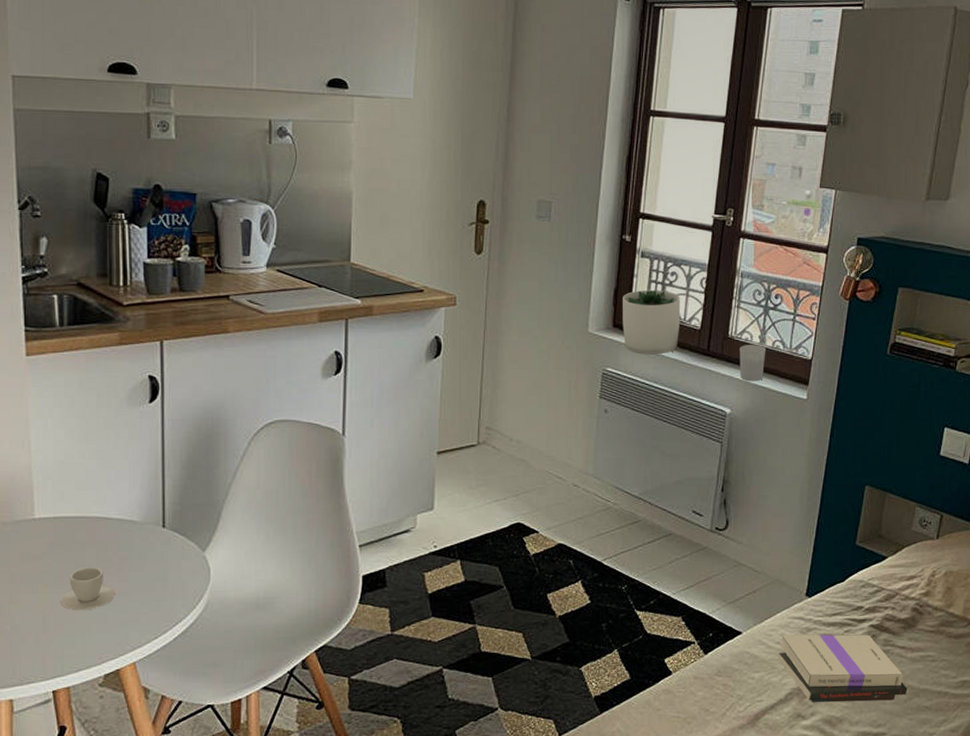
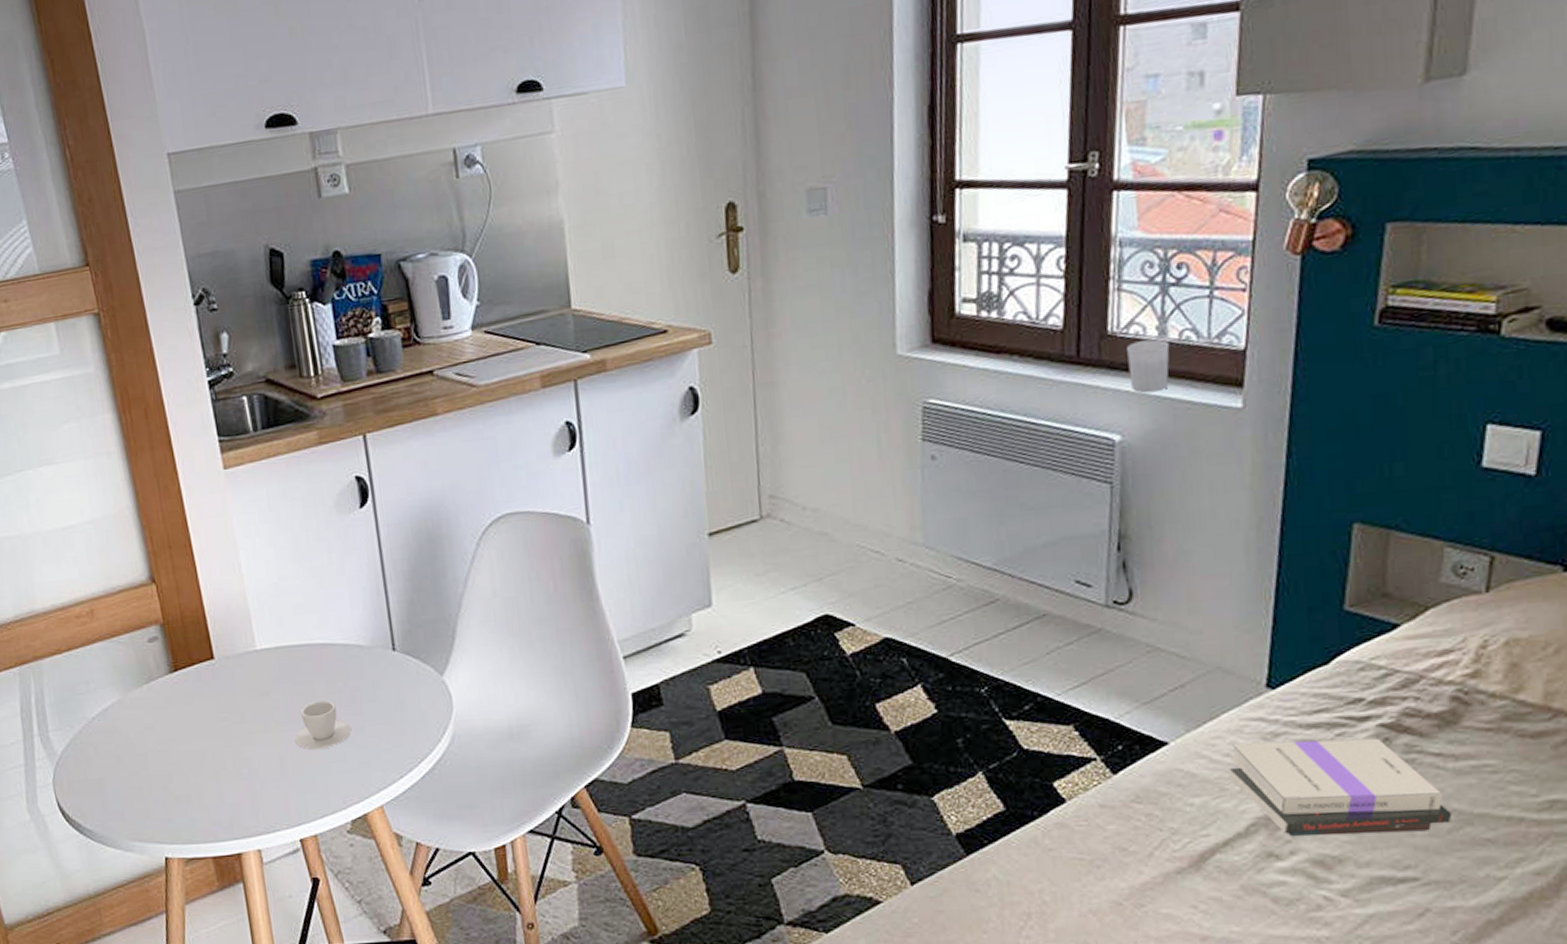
planter: present [622,289,681,355] -> none [942,282,1032,376]

